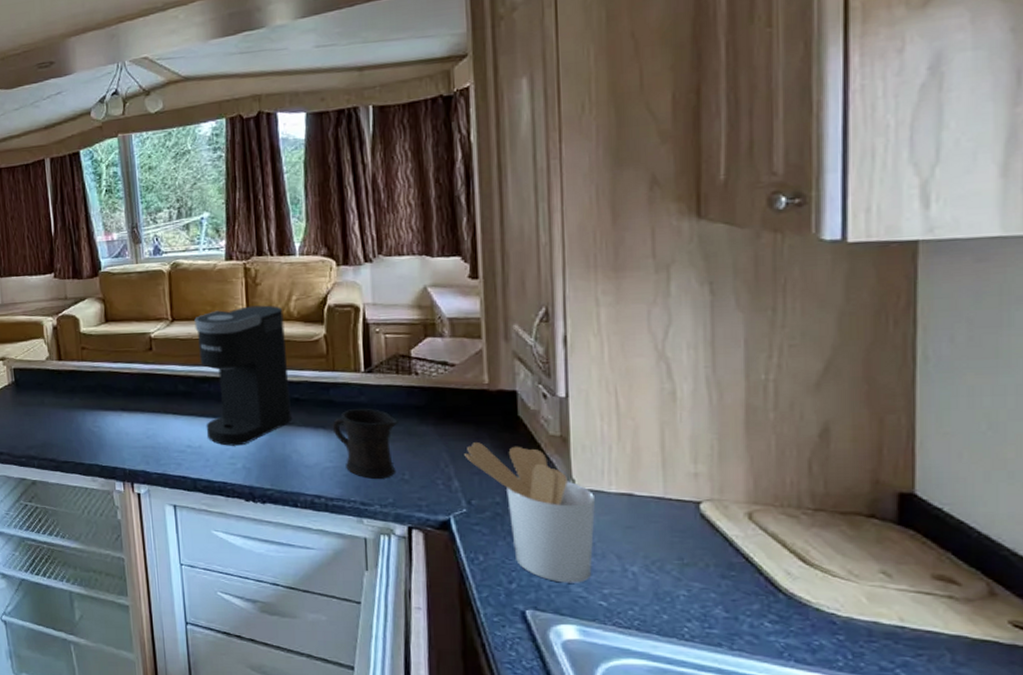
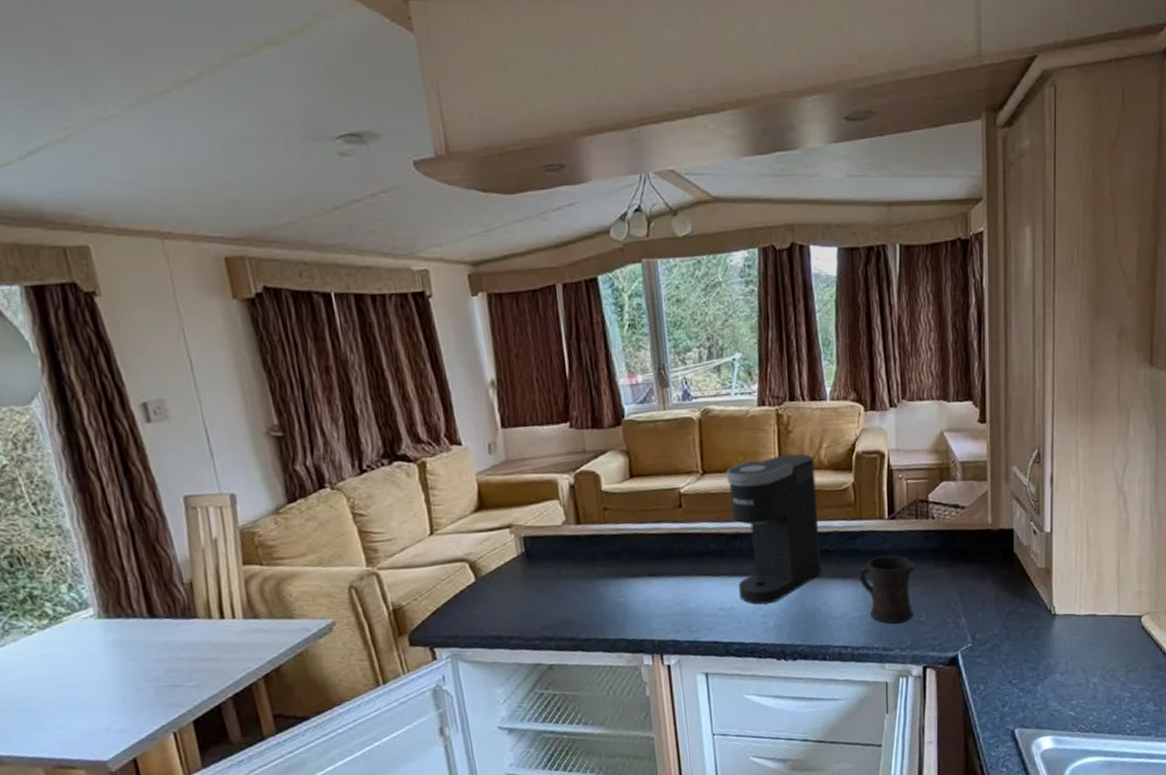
utensil holder: present [464,442,596,583] -> none [971,580,1070,700]

